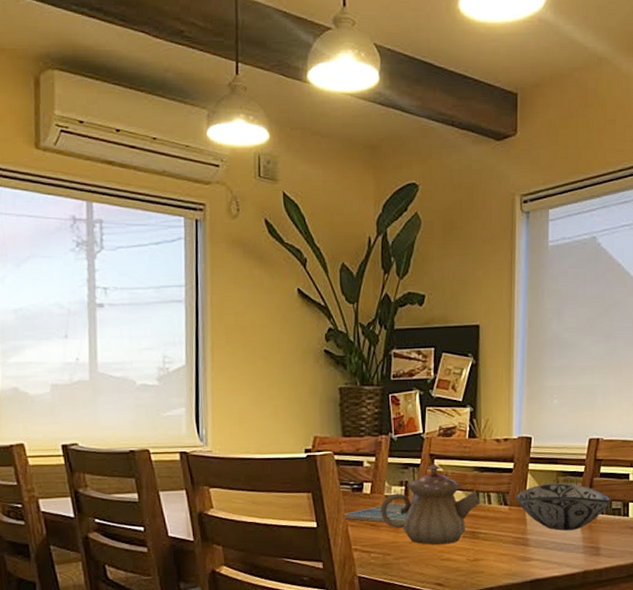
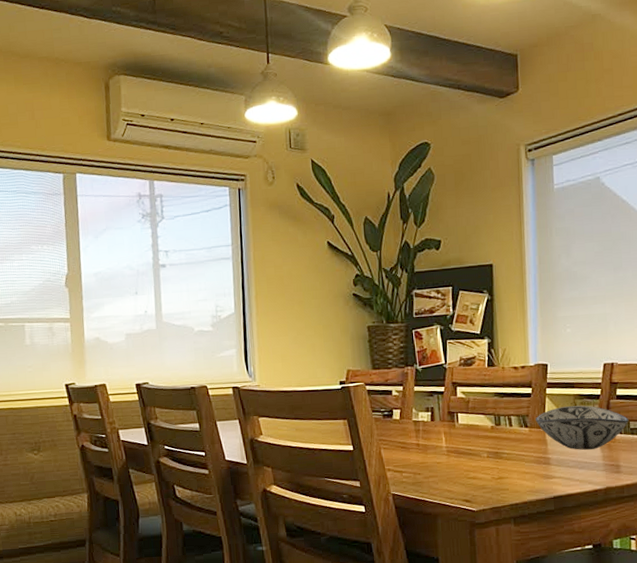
drink coaster: present [345,503,407,523] -> none [377,427,434,445]
teapot: present [381,463,480,545] -> none [410,390,502,465]

